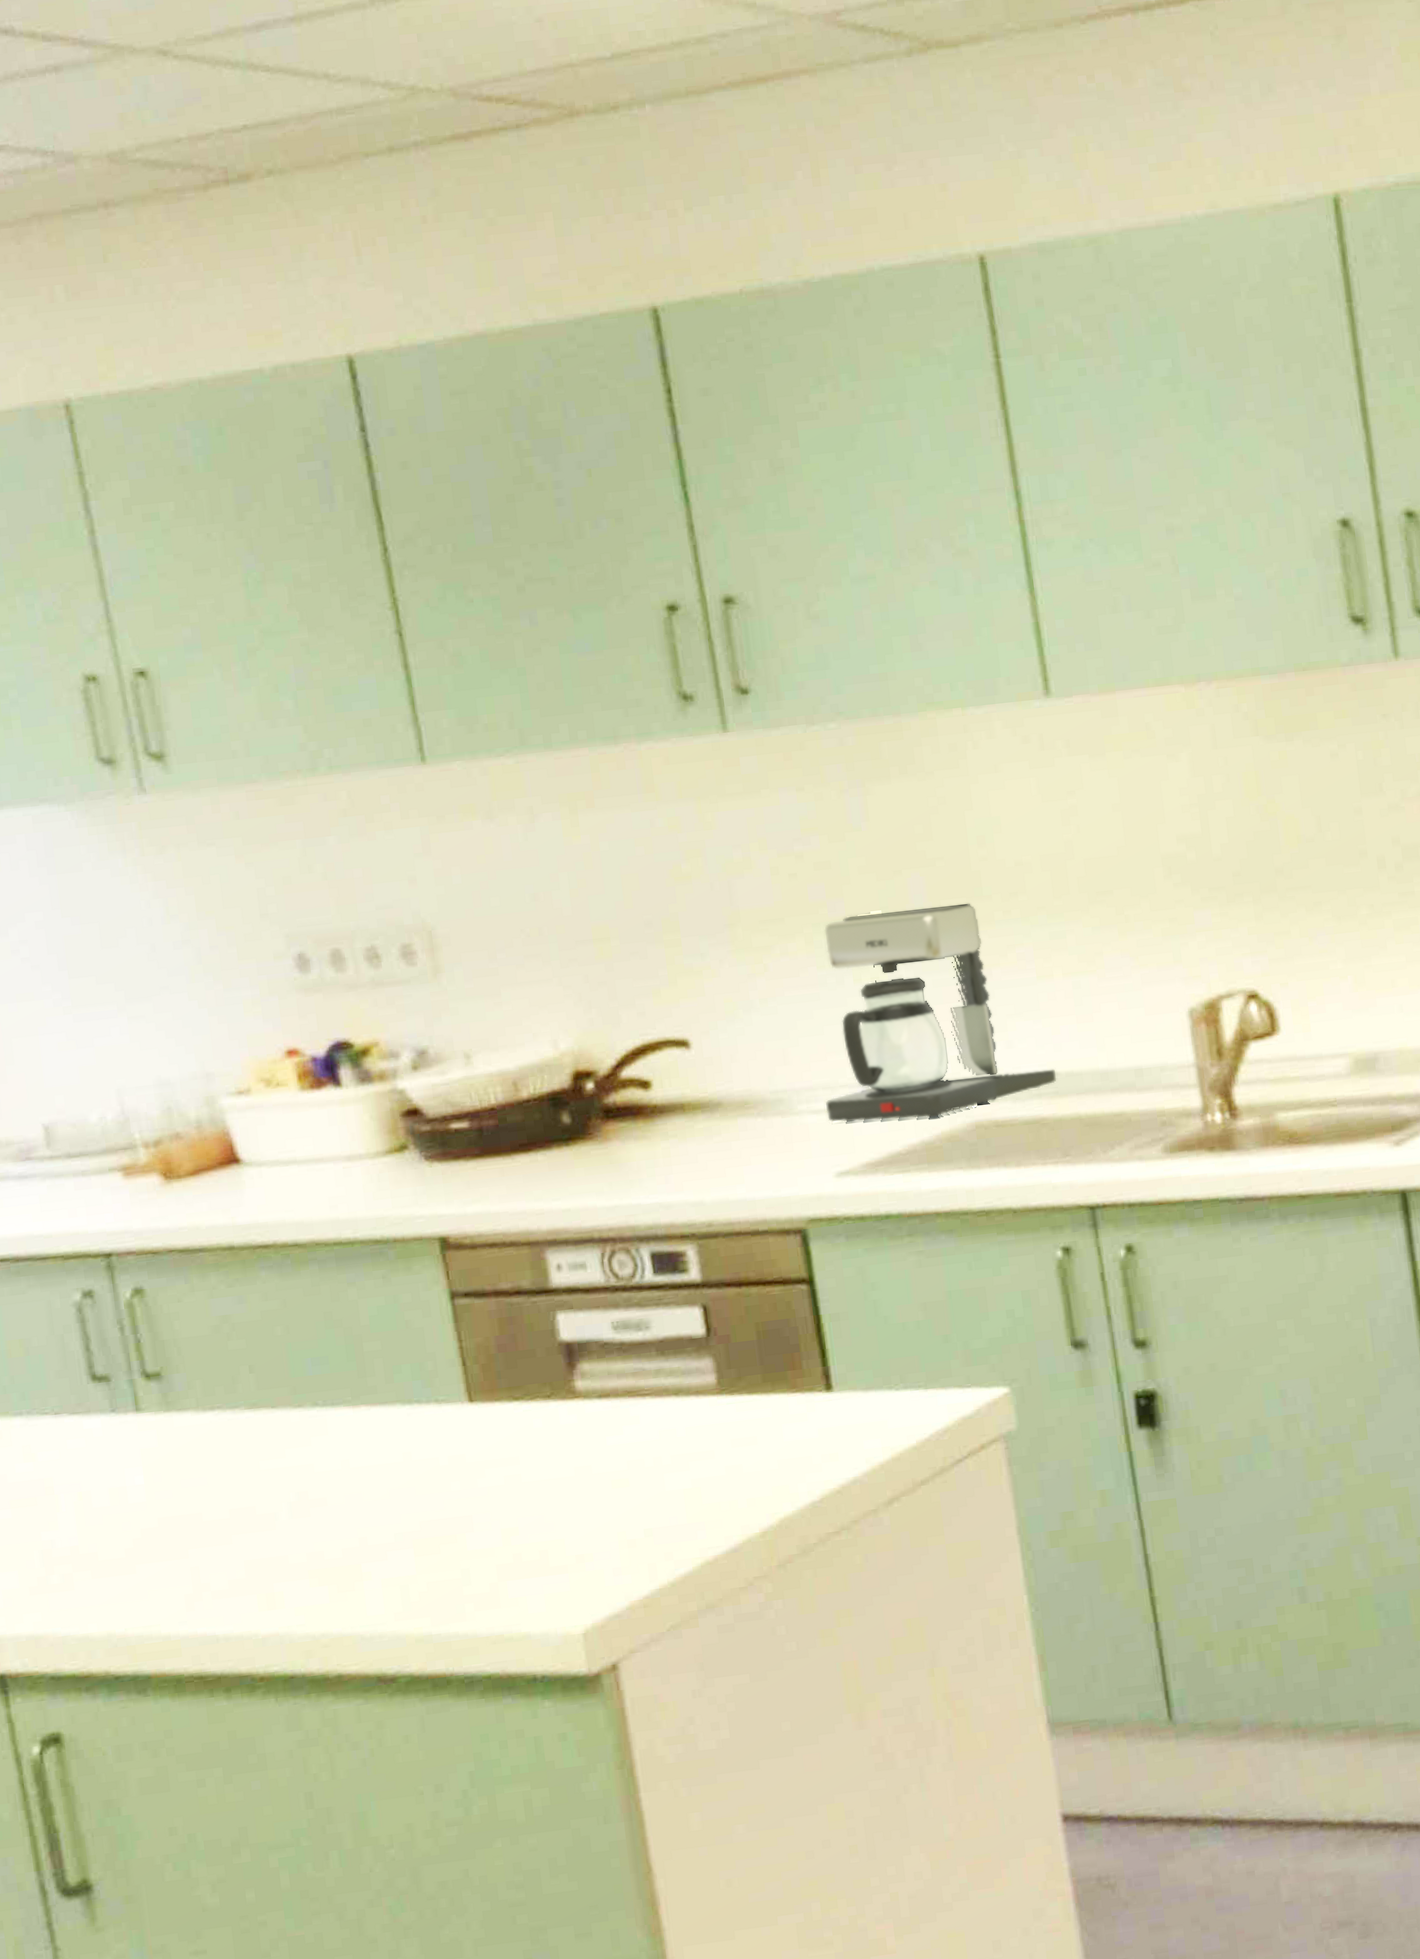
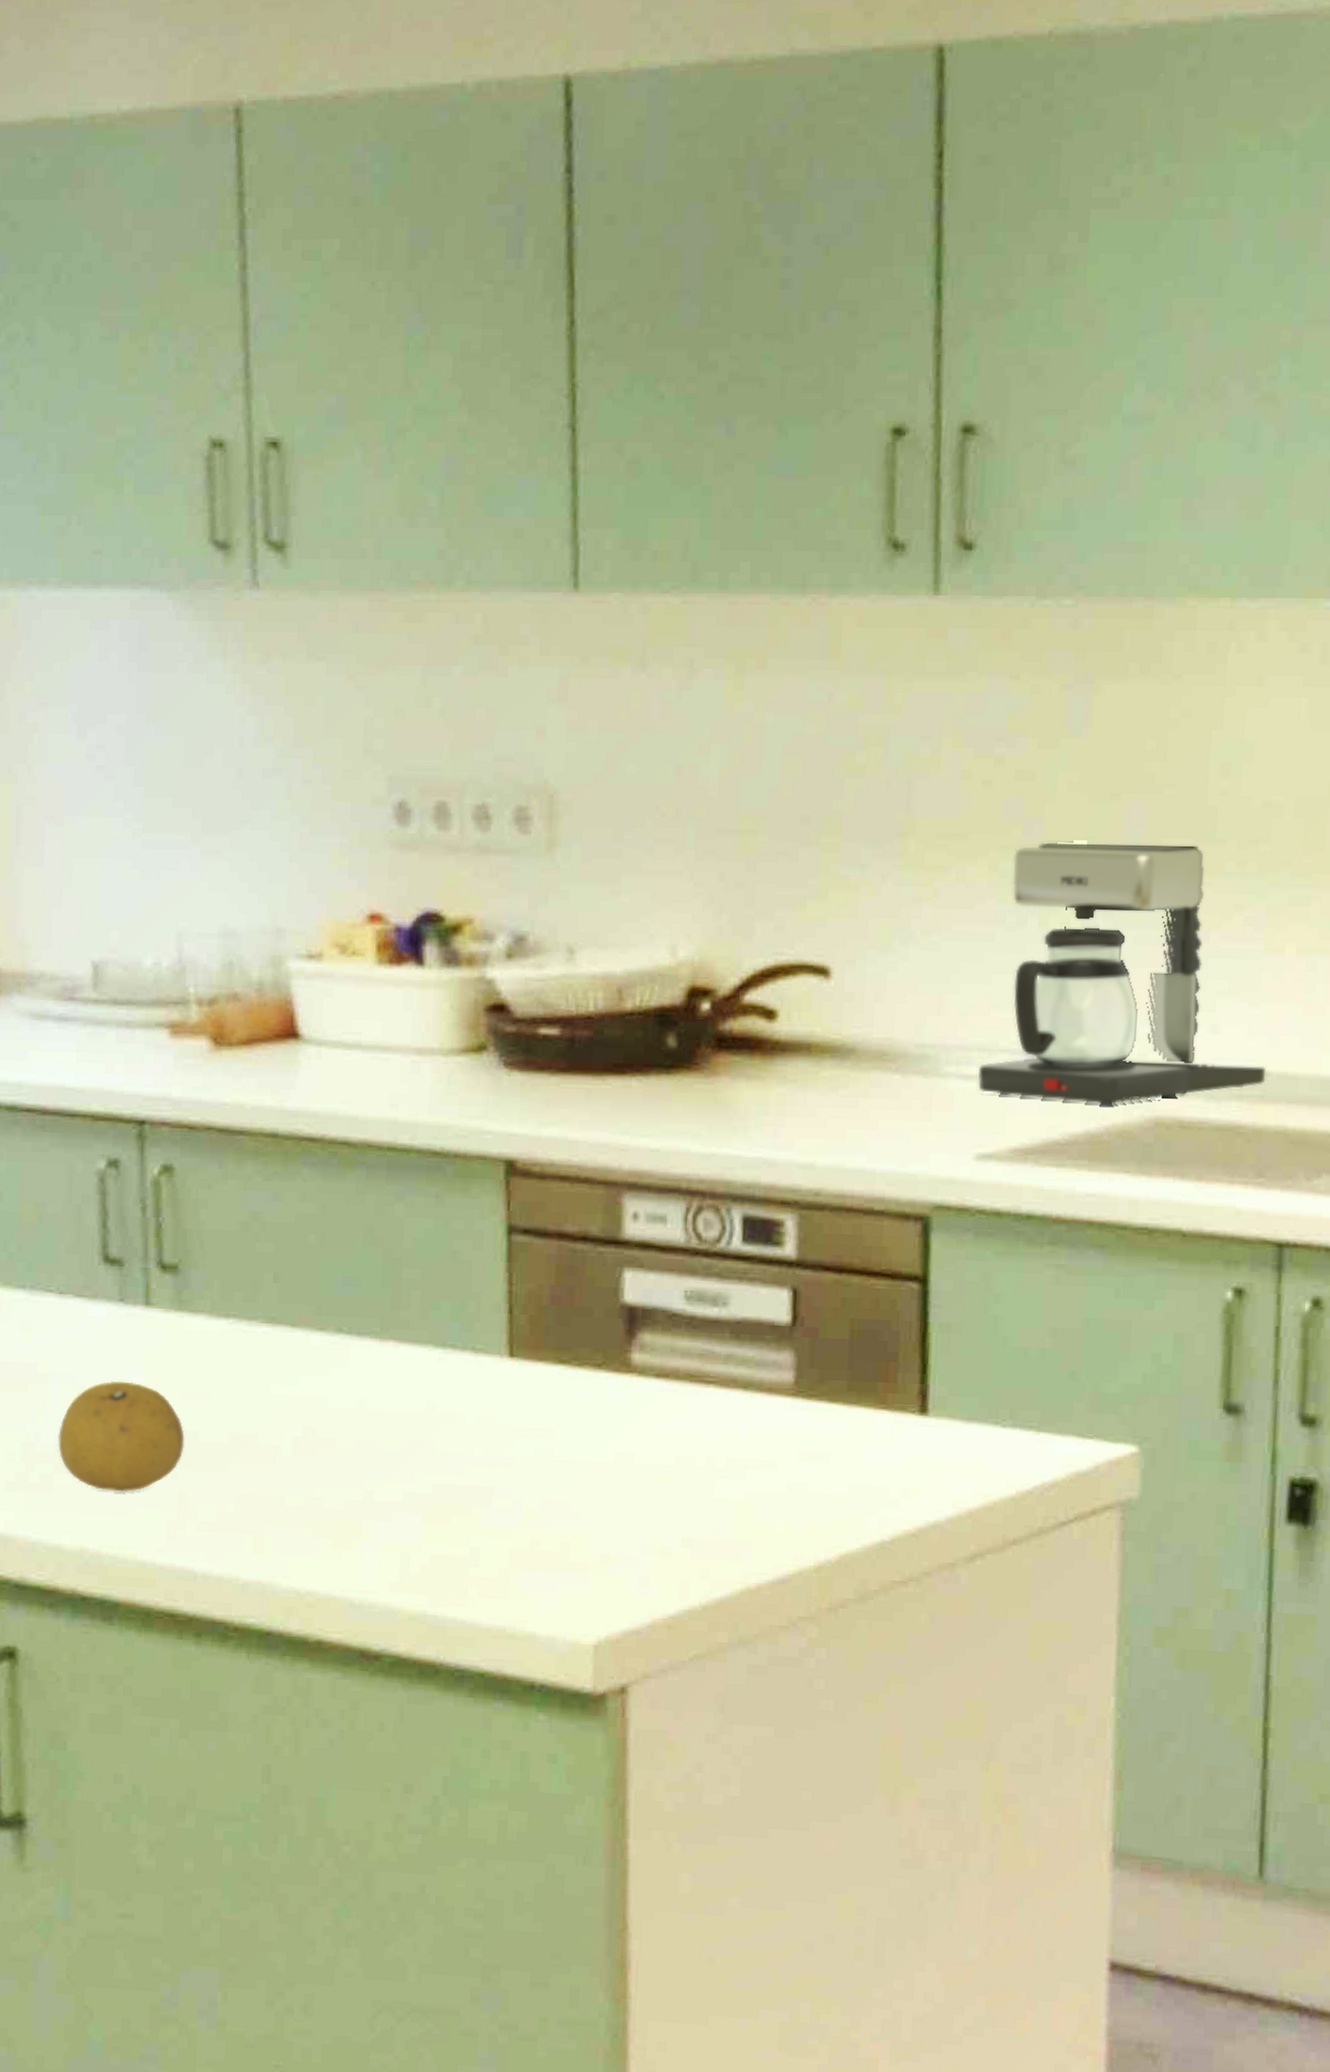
fruit: none [71,1480,191,1580] -> present [58,1380,185,1492]

